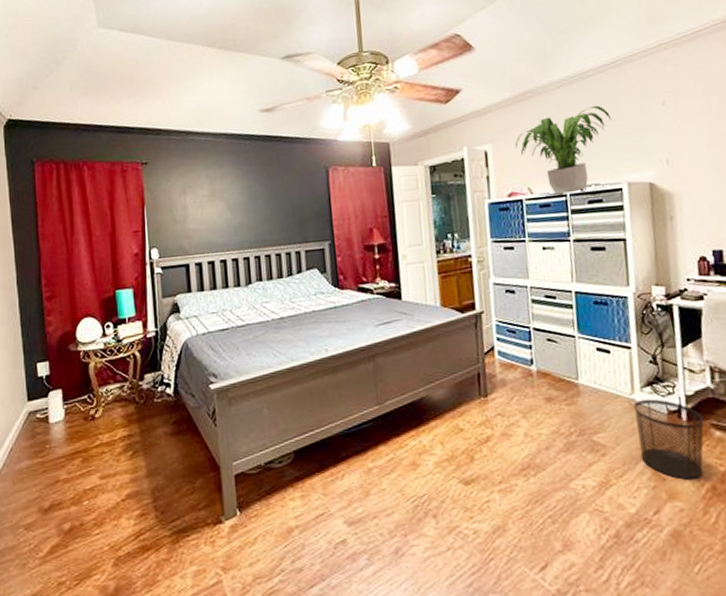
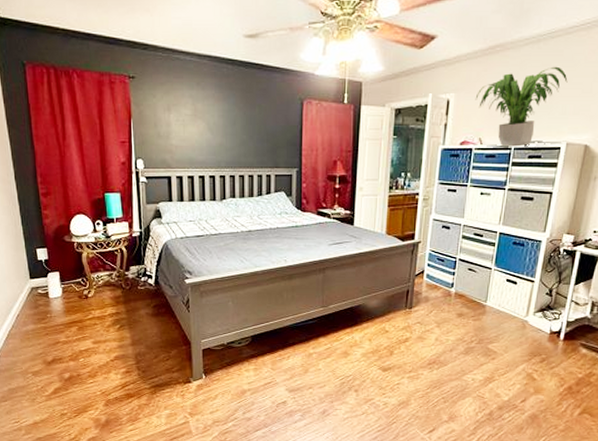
waste bin: present [634,399,704,480] -> none [521,321,576,381]

